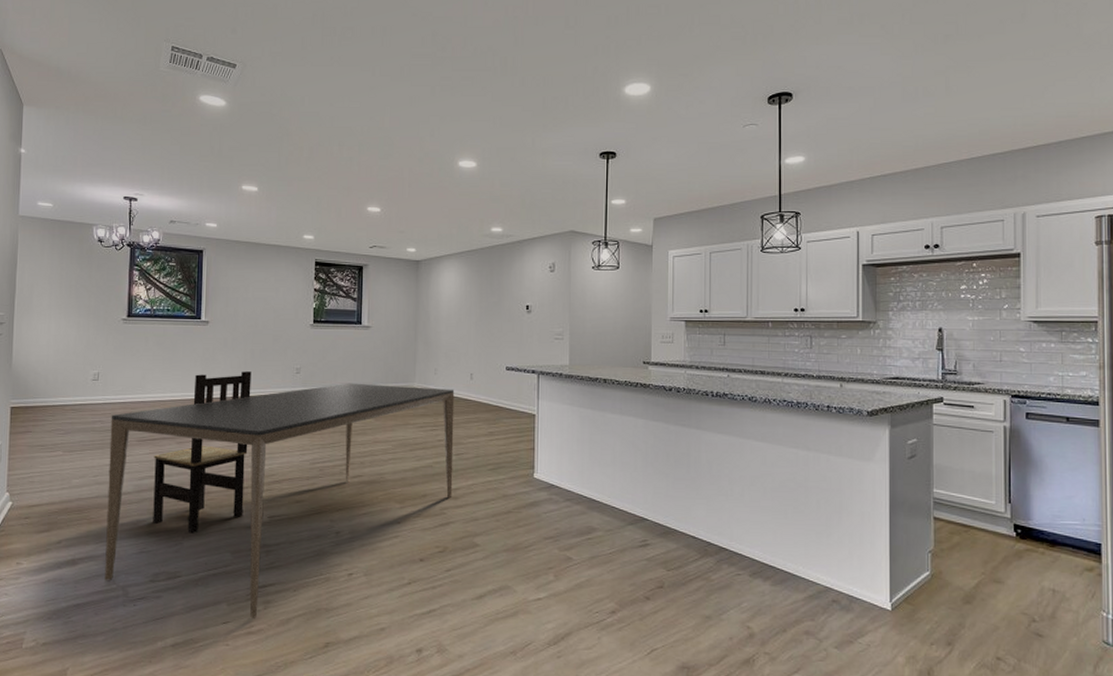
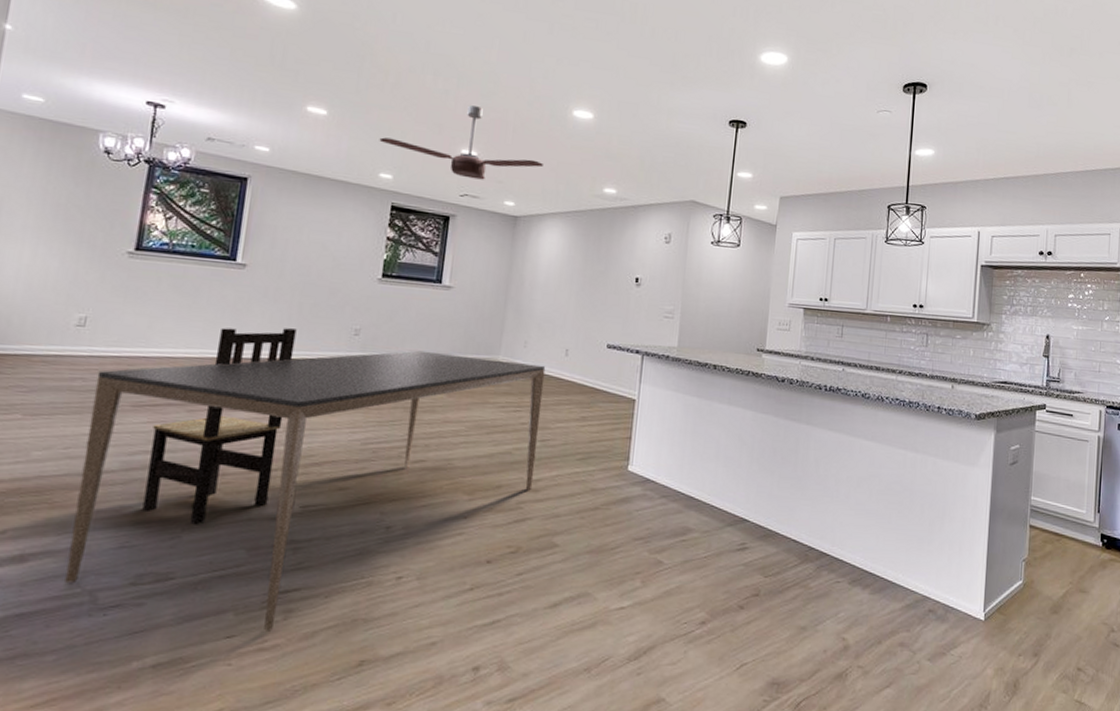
ceiling fan: none [300,168,437,232] -> present [379,105,543,180]

